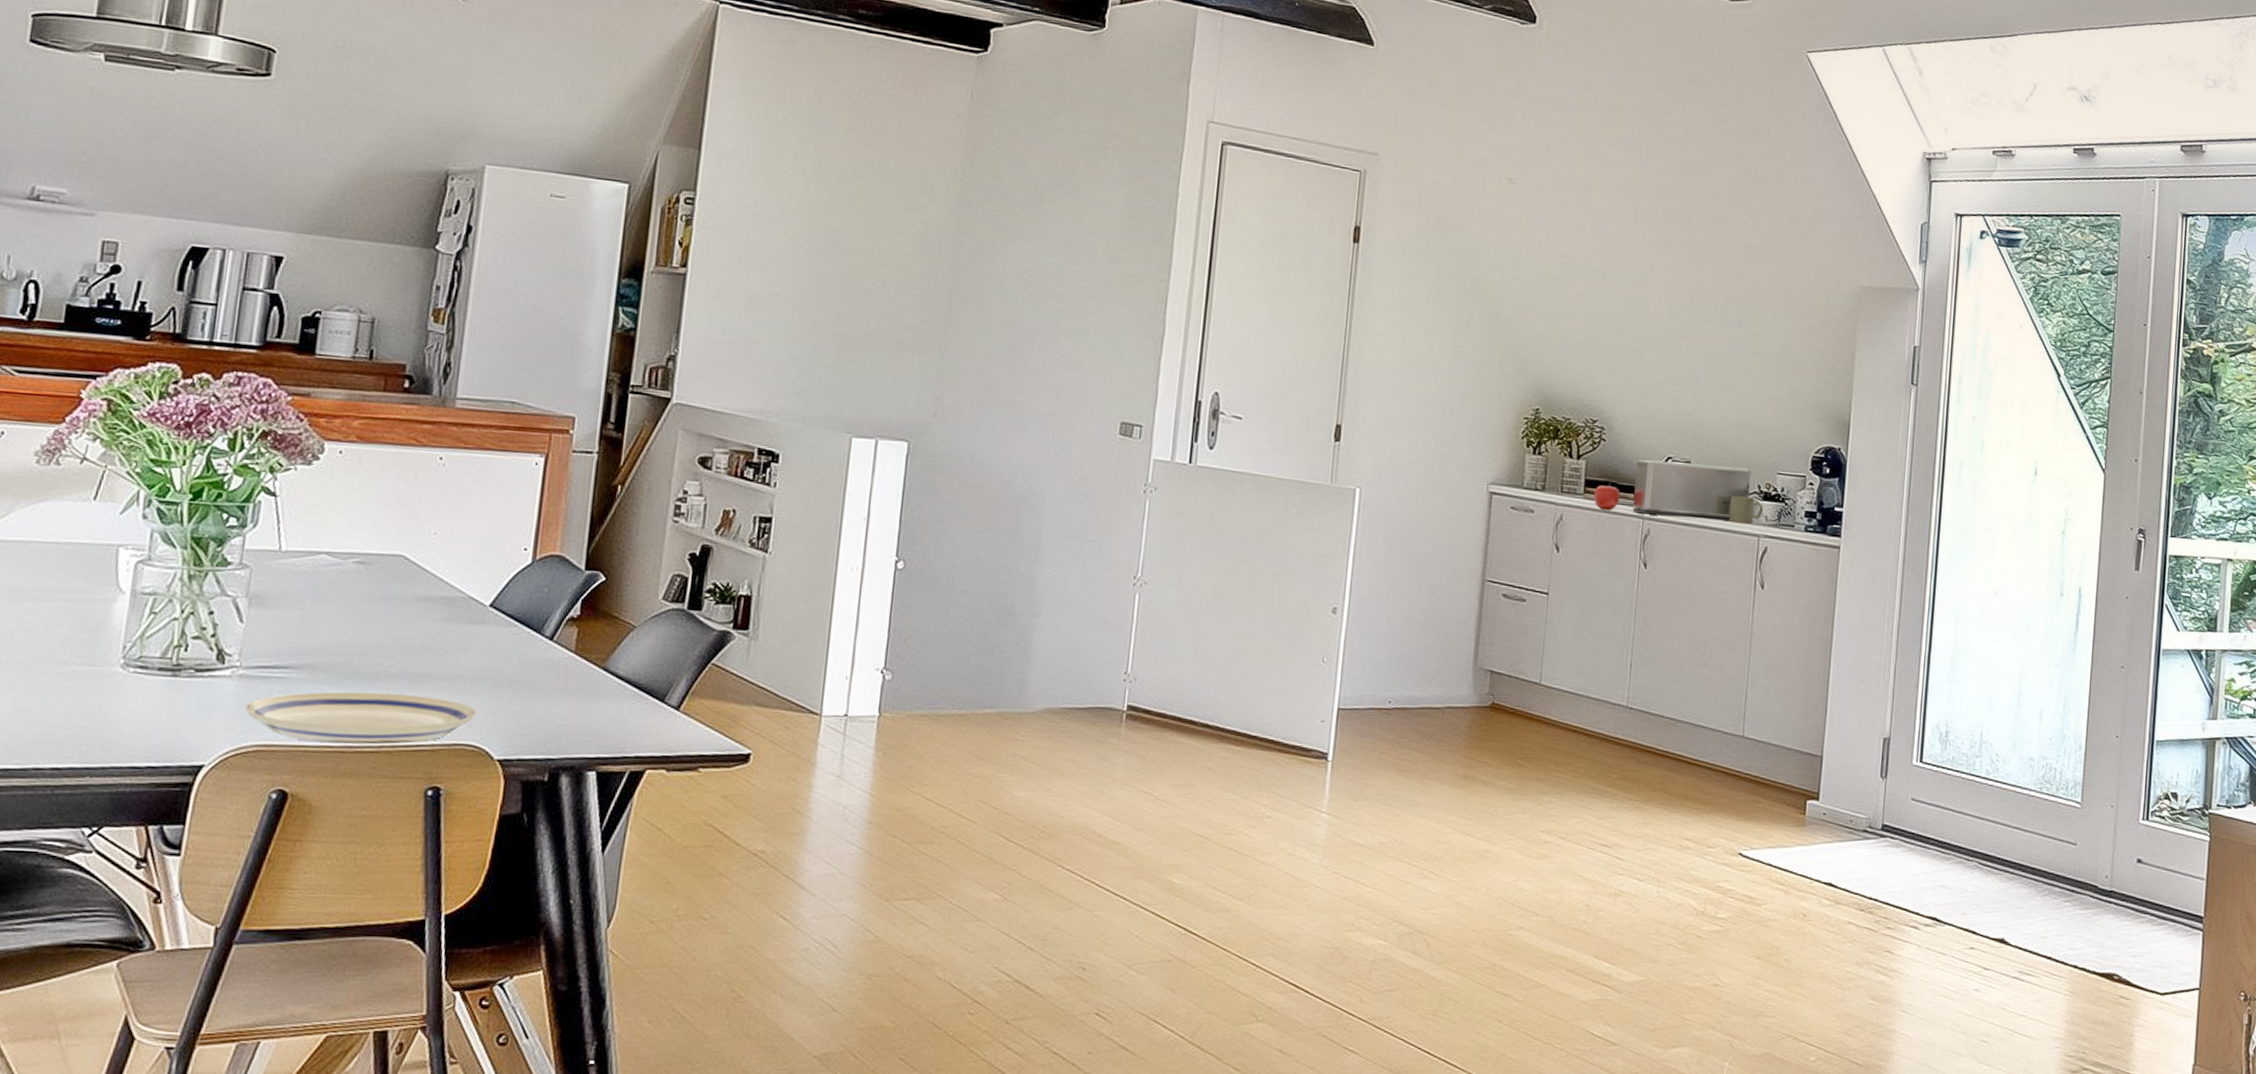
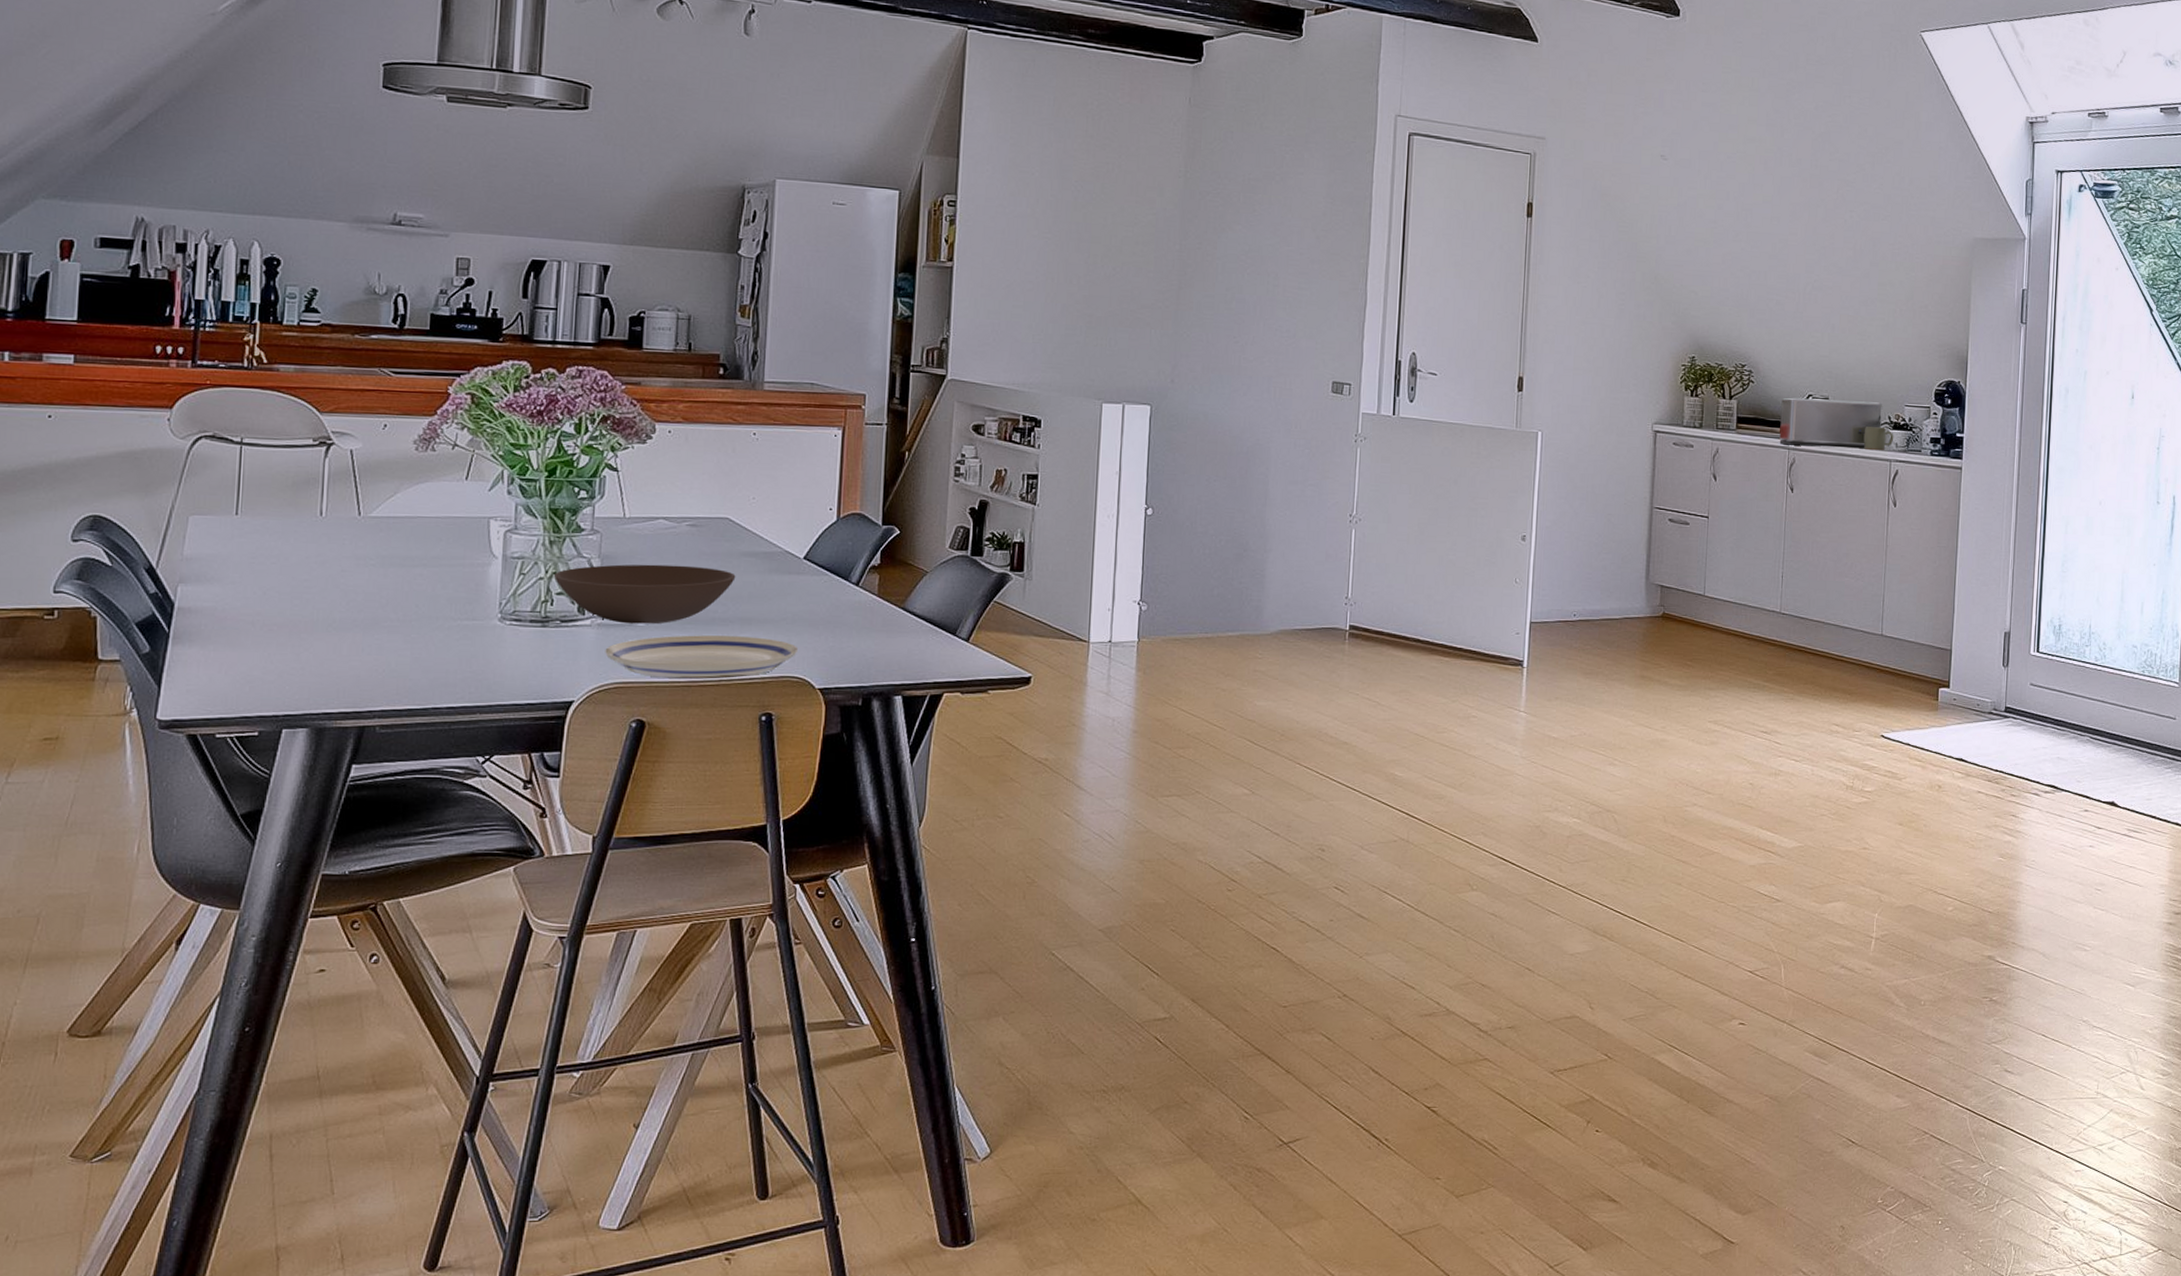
bowl: none [191,605,408,678] -> present [554,564,736,624]
fruit: present [1593,483,1621,511] -> none [1745,419,1768,444]

